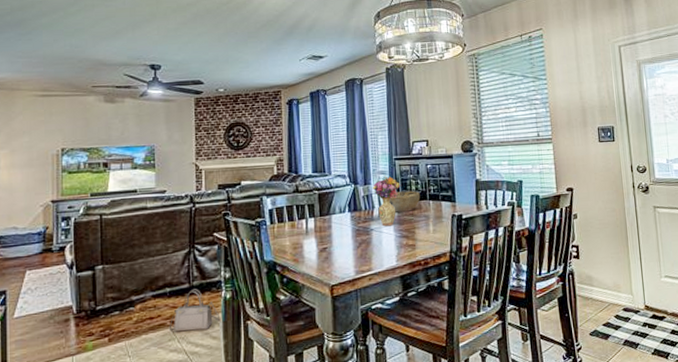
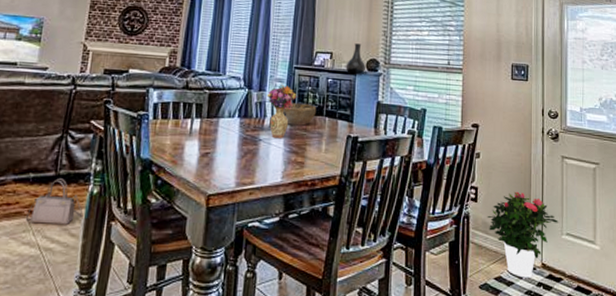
vase: none [442,128,462,158] -> present [345,43,367,75]
potted flower: none [590,244,657,321] -> present [487,191,559,278]

